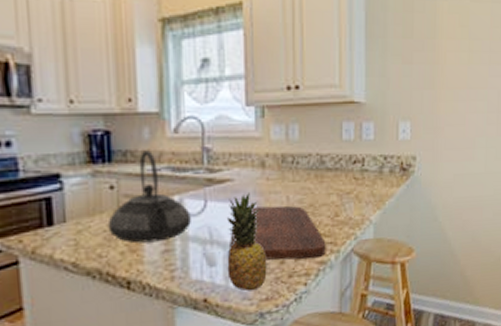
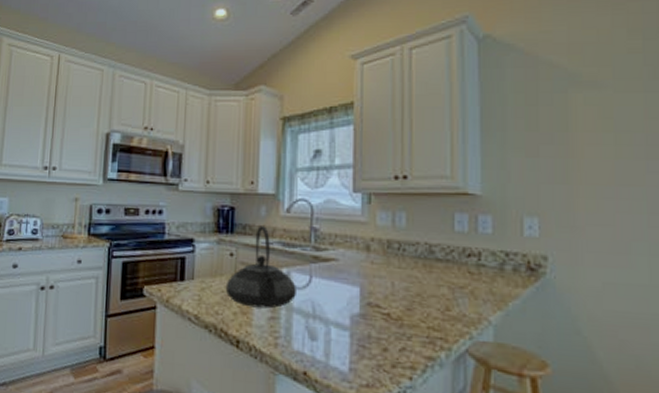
fruit: present [227,193,267,291] -> none [328,274,369,374]
cutting board: present [228,205,326,260] -> none [330,289,435,353]

